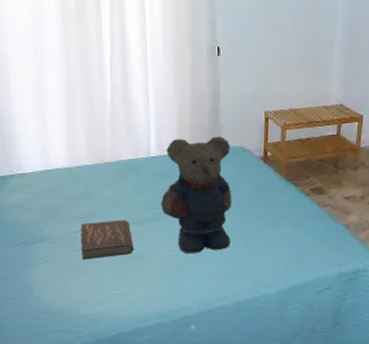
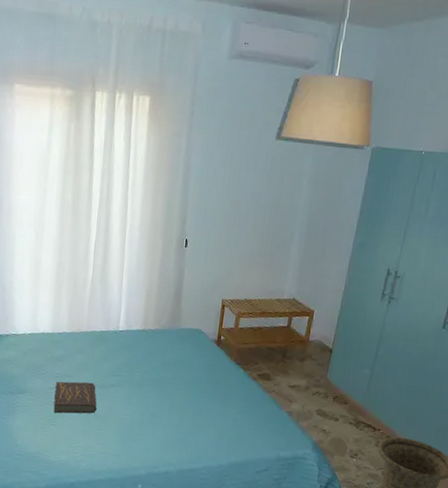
teddy bear: present [161,136,232,253] -> none [123,316,189,420]

